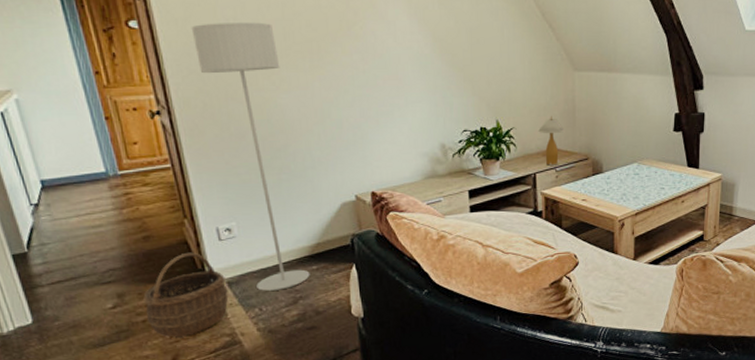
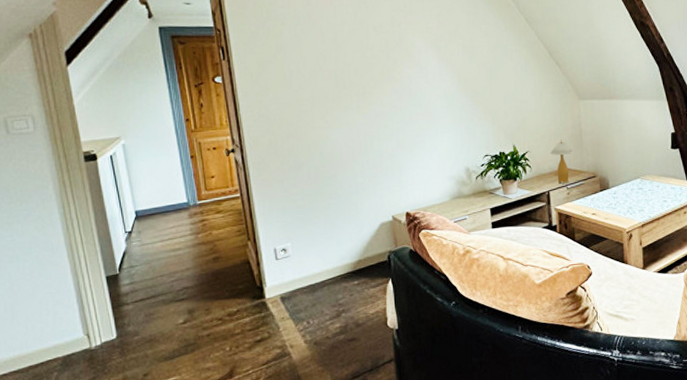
wicker basket: present [143,252,229,337] -> none [210,271,281,350]
floor lamp: present [191,23,310,291] -> none [263,73,352,305]

